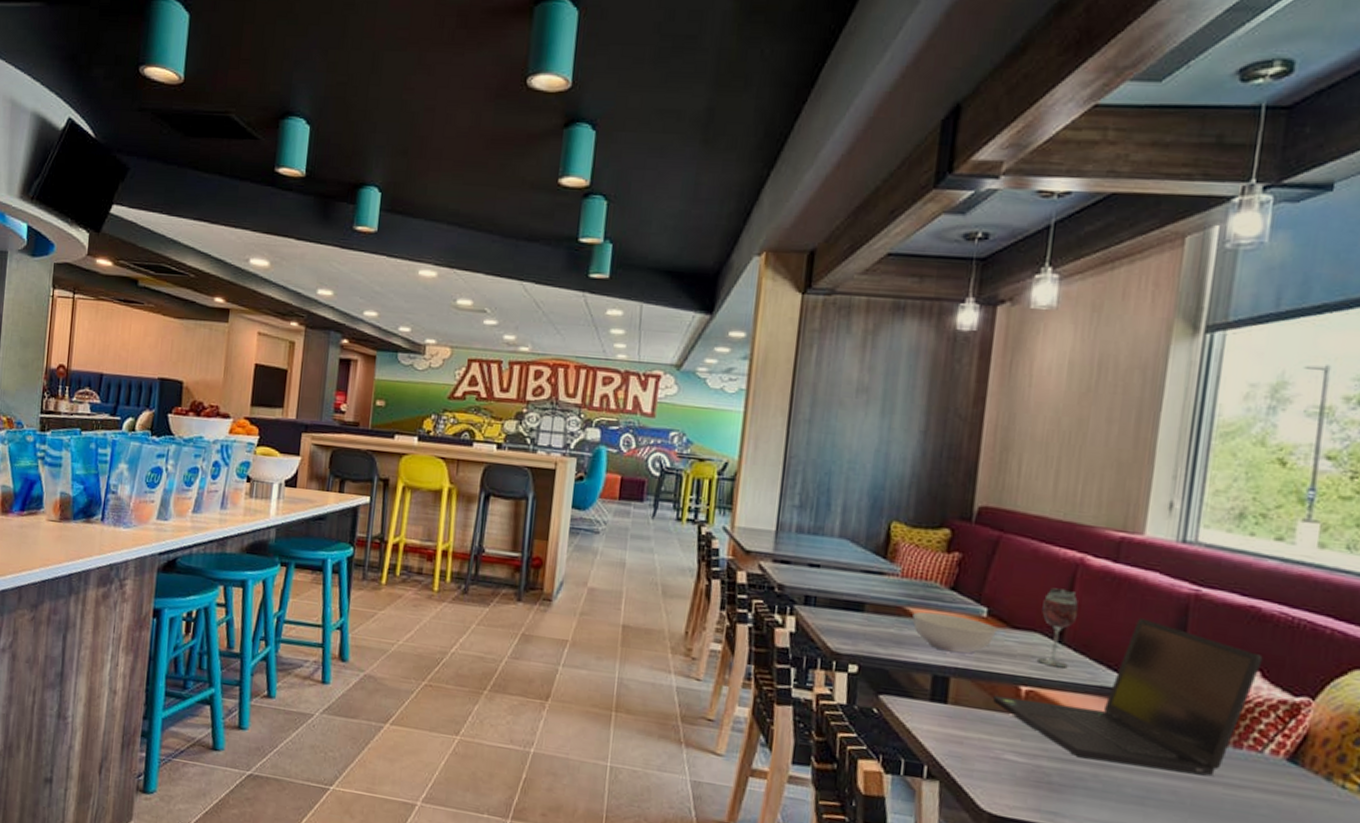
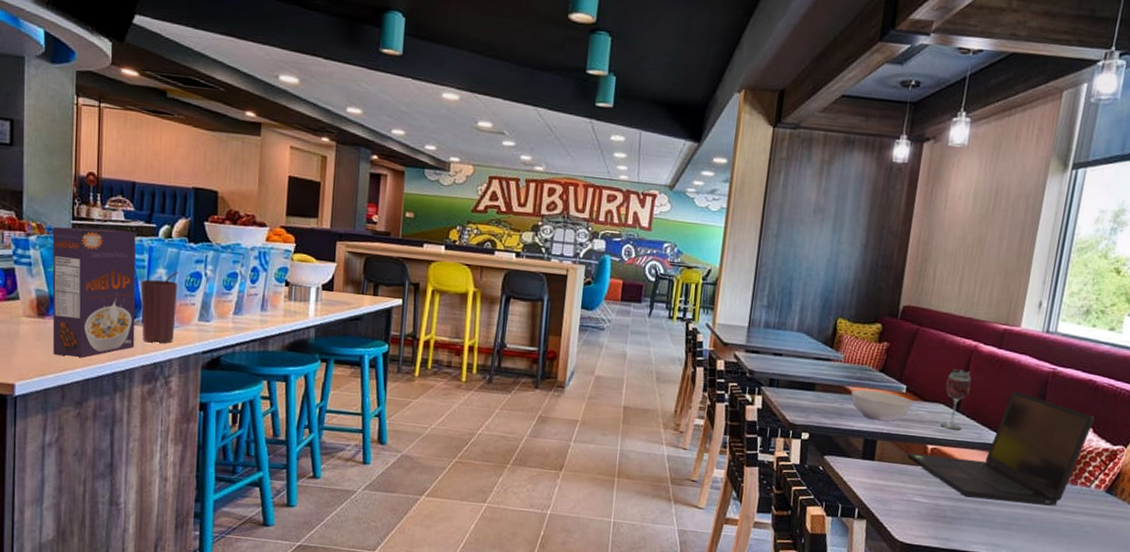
cereal box: none [13,420,101,558] -> present [52,226,136,358]
cup: none [100,466,140,544] -> present [140,271,179,344]

